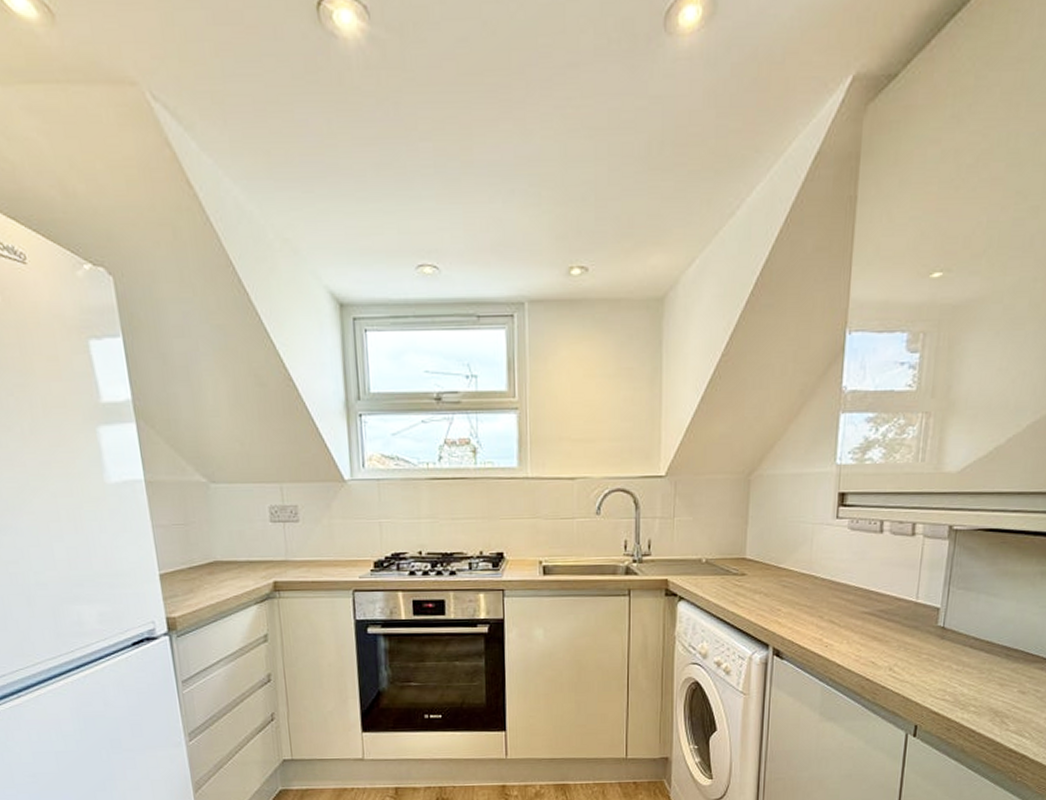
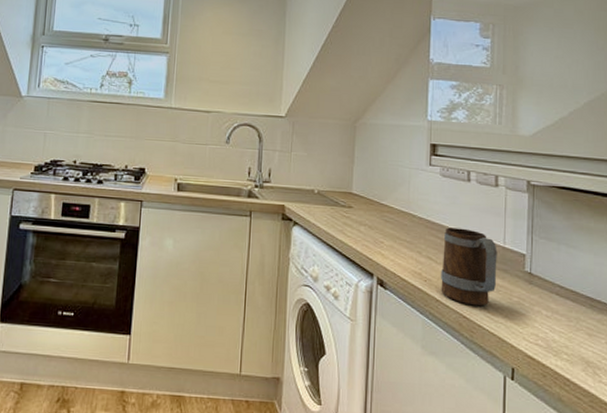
mug: none [843,586,909,667] -> present [441,227,497,306]

